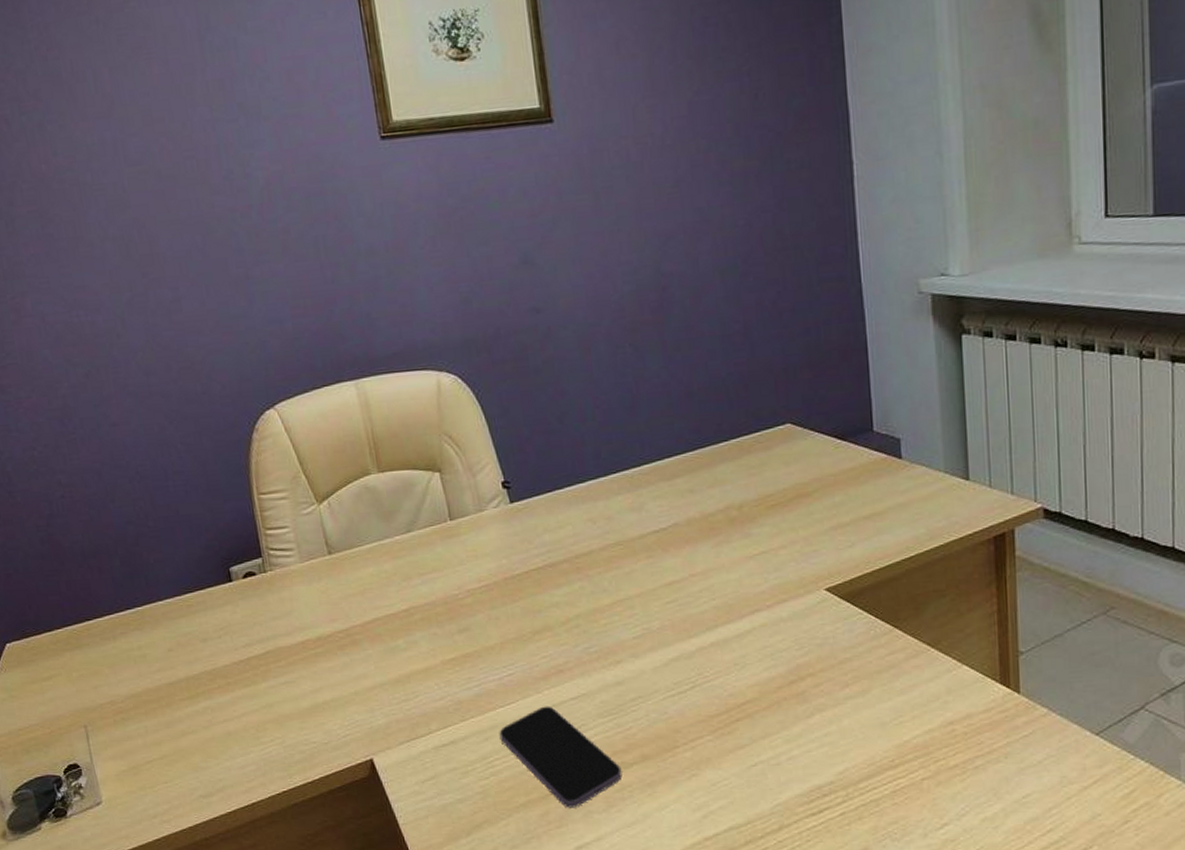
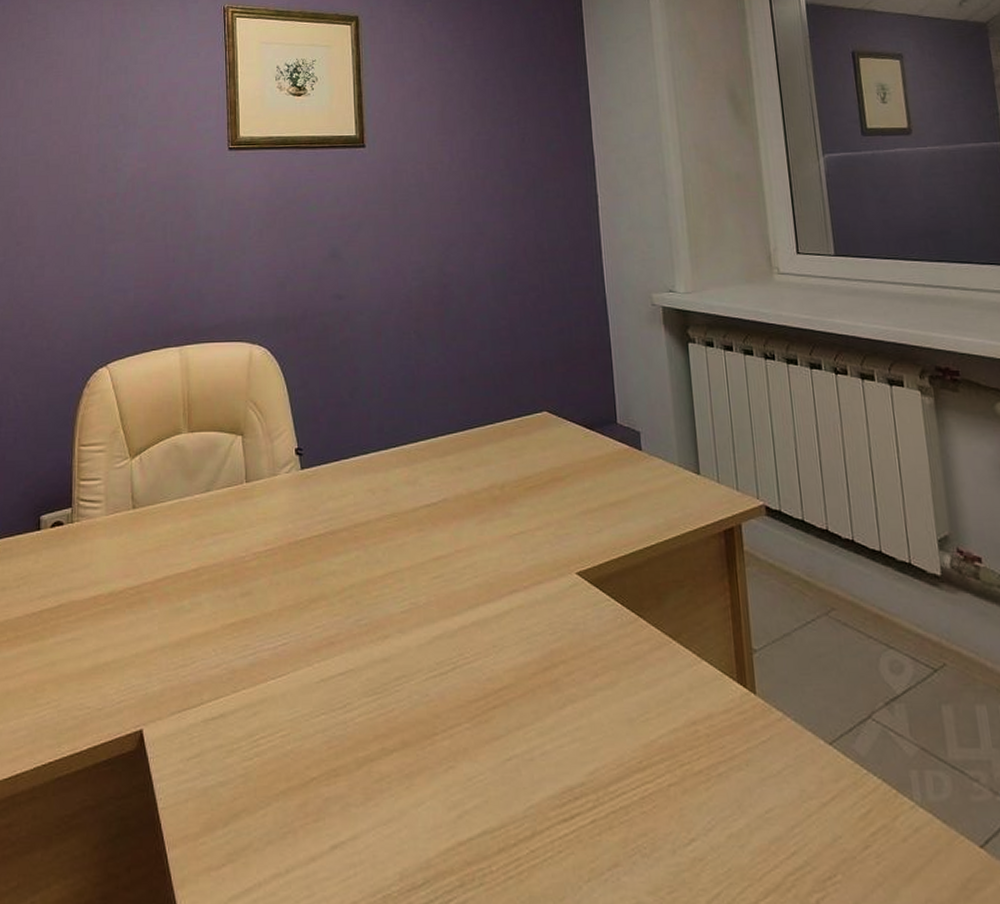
smartphone: present [499,706,622,808] -> none [268,680,382,799]

